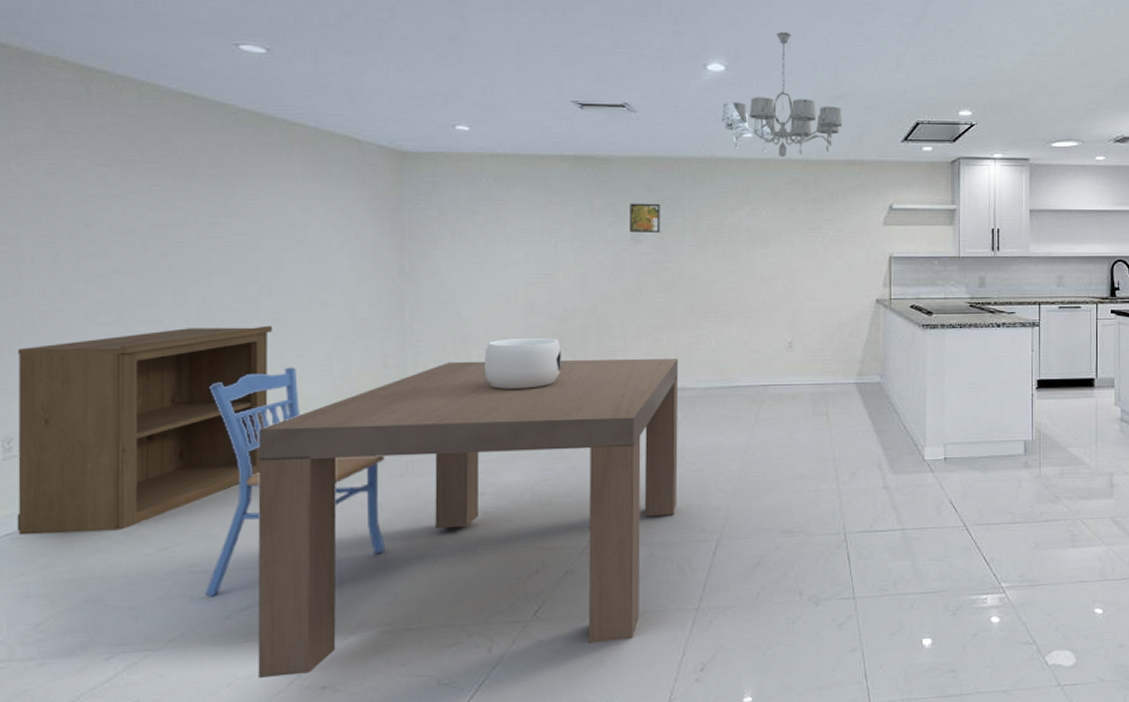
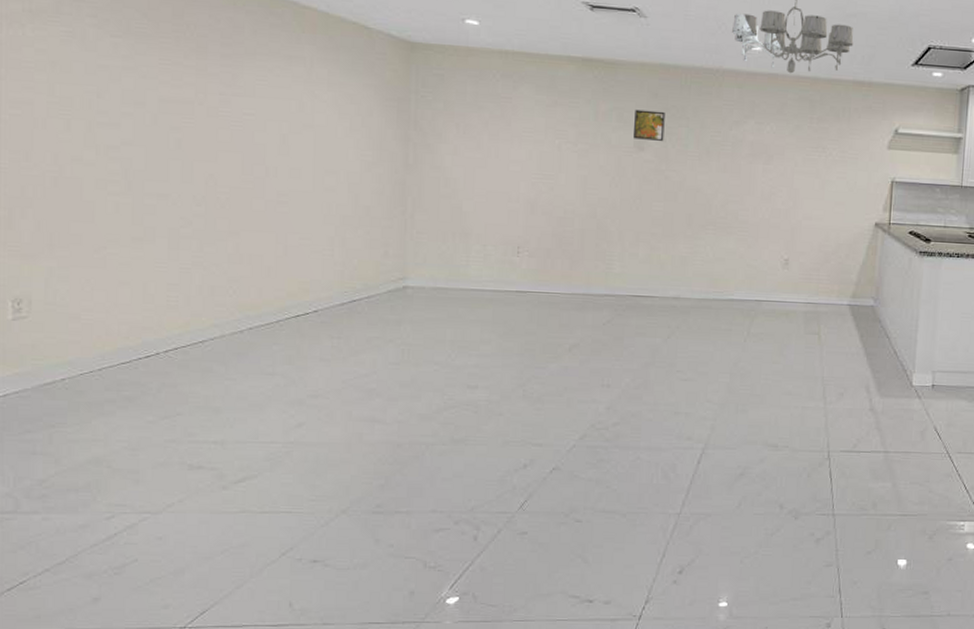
bookshelf: present [17,325,272,535] -> none [25,203,276,396]
chair: present [205,367,386,597] -> none [204,249,382,467]
dining table: present [257,337,679,679] -> none [252,236,675,548]

